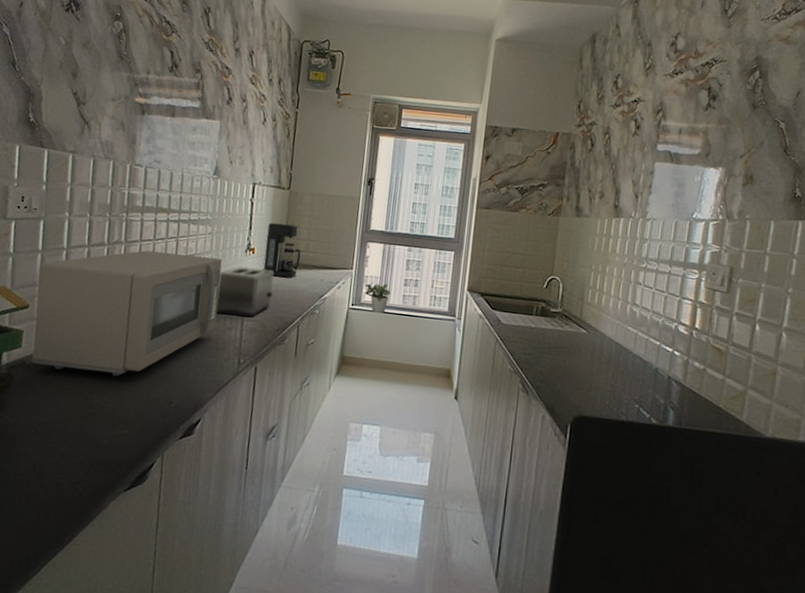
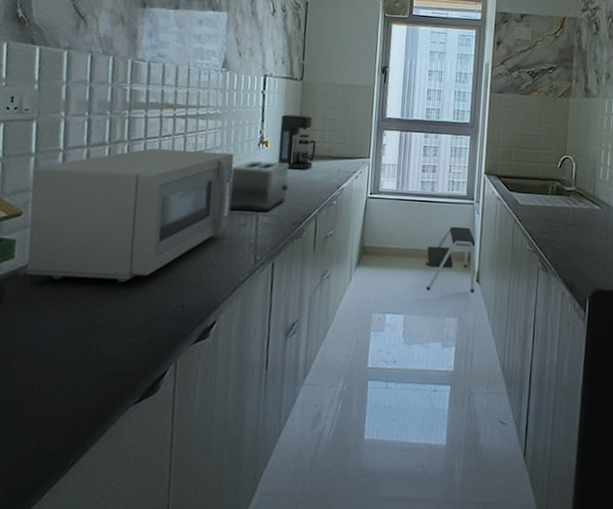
potted plant: present [364,282,391,313] -> none [382,170,409,200]
step stool: none [403,341,456,411] -> present [425,226,476,294]

